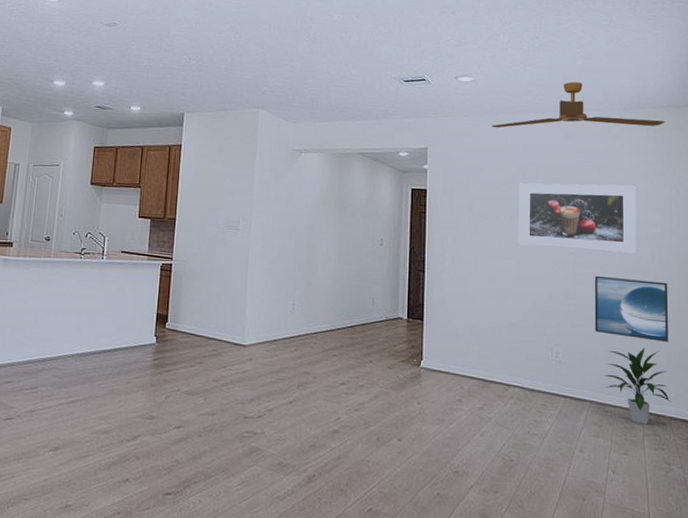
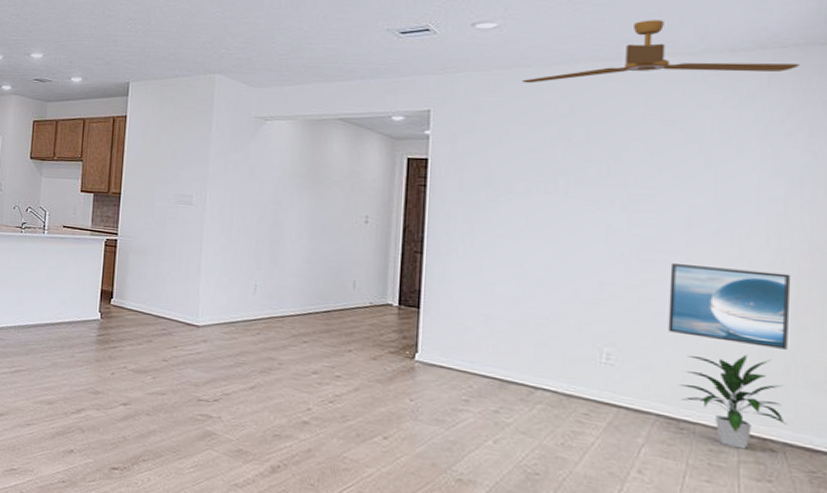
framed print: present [518,183,638,254] -> none [555,149,747,237]

